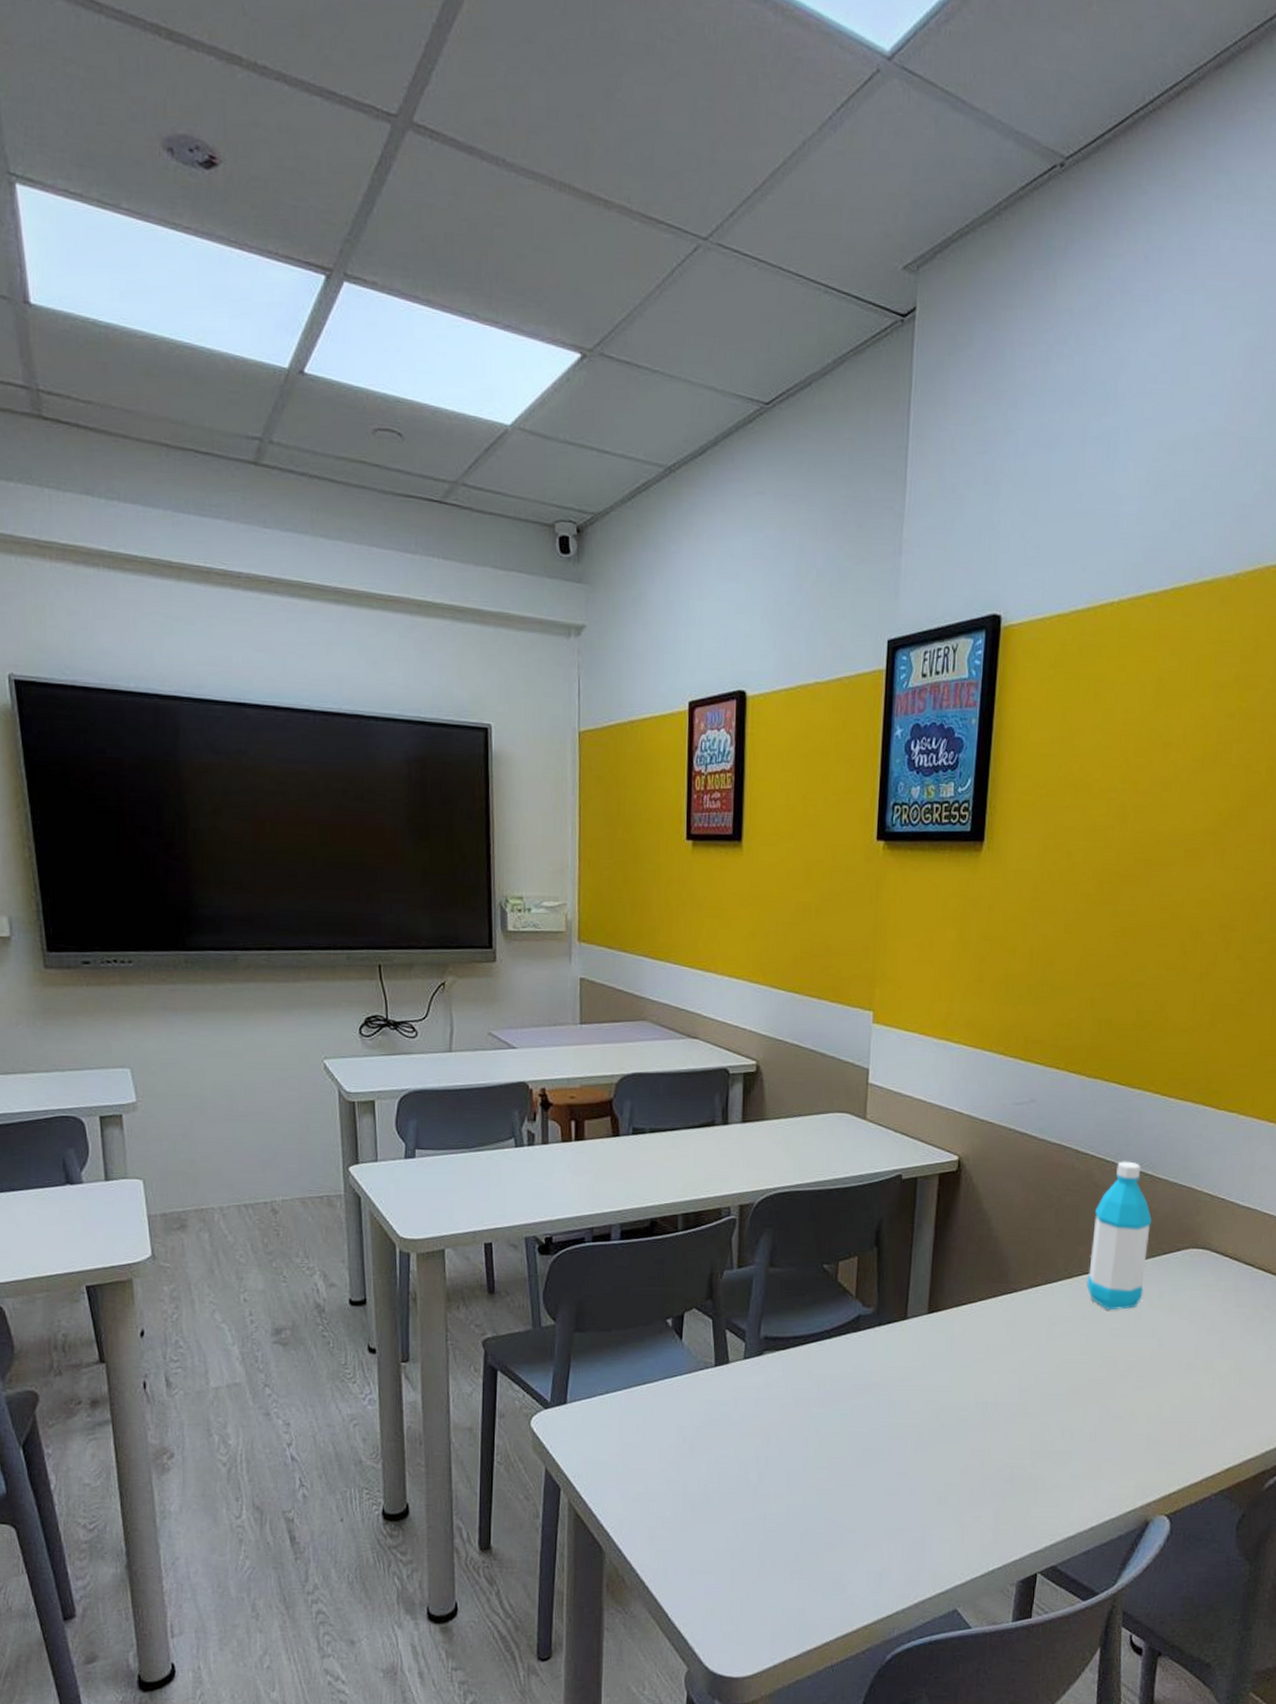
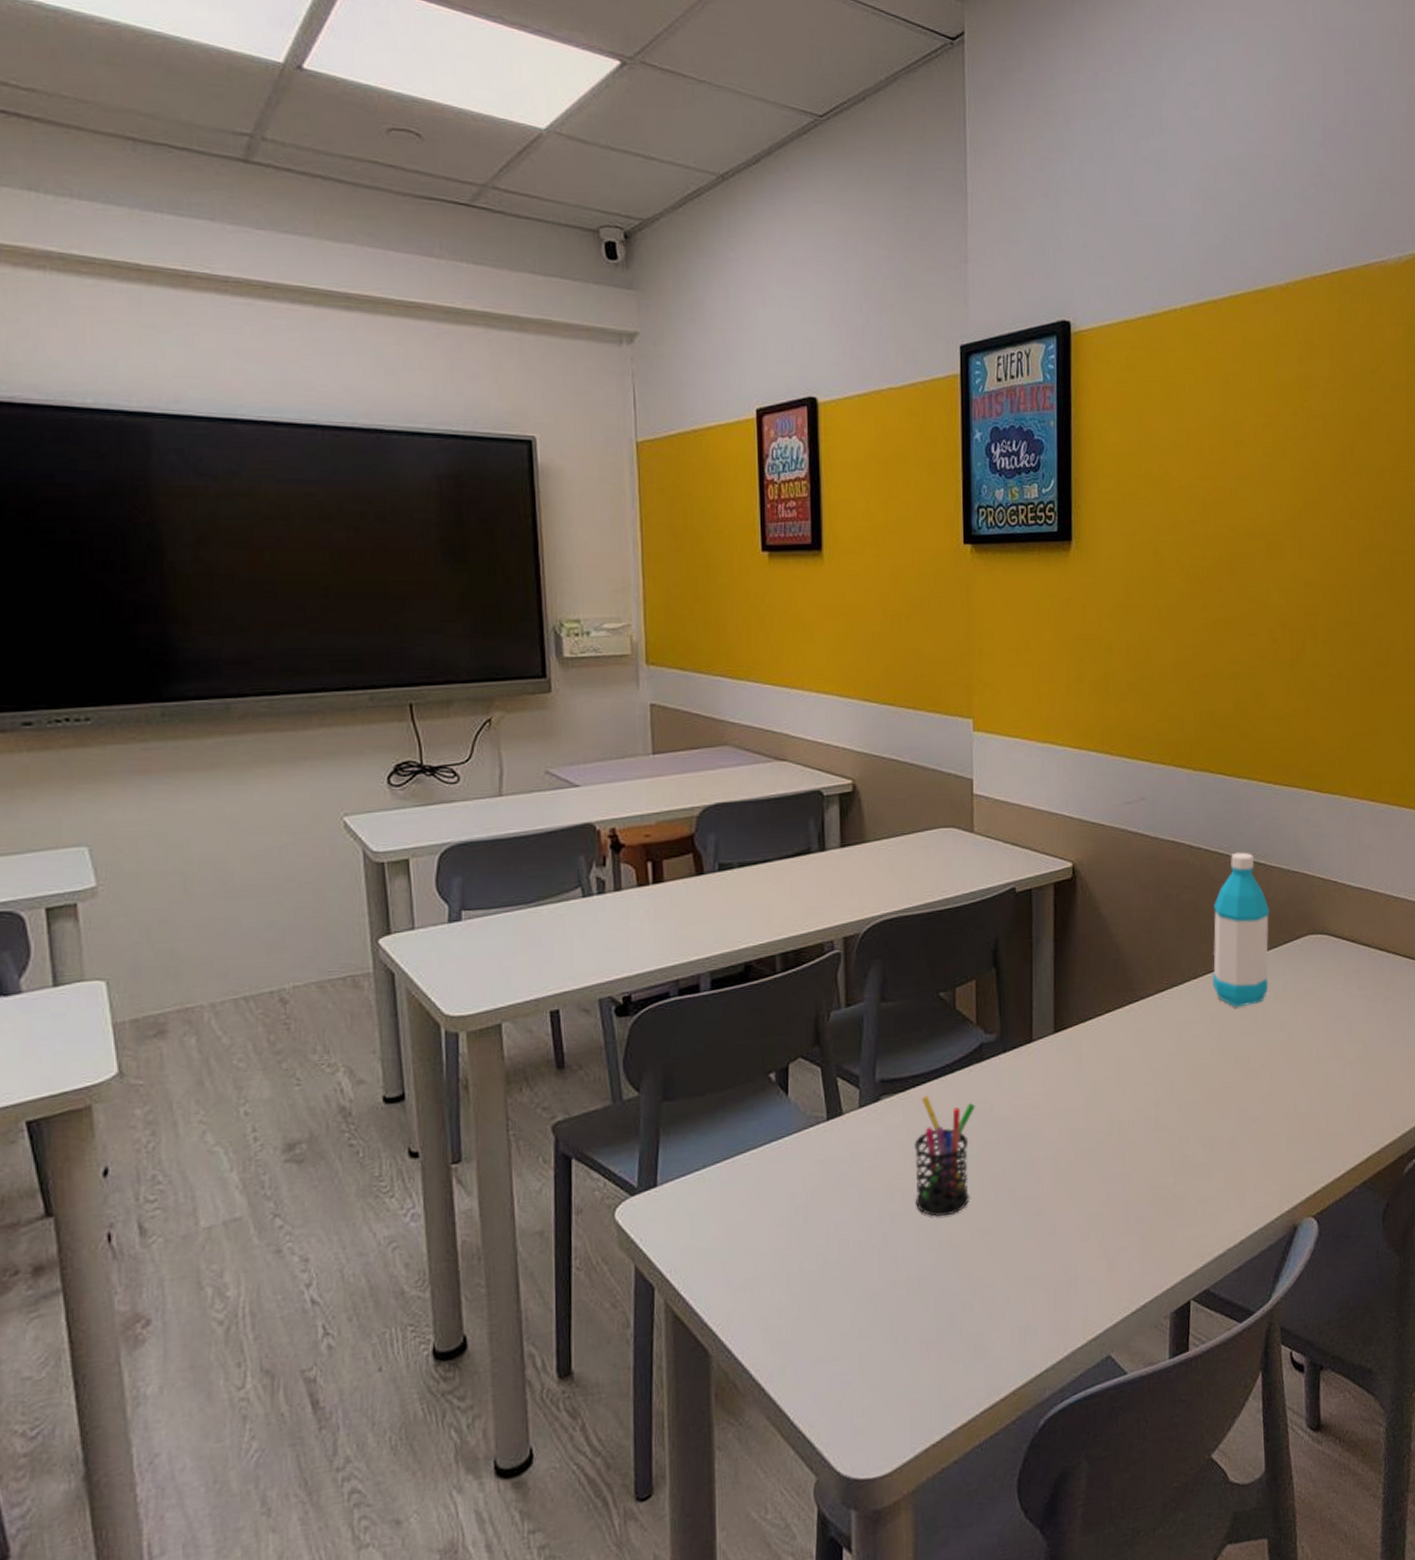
pen holder: none [789,1356,850,1465] -> present [914,1095,976,1217]

